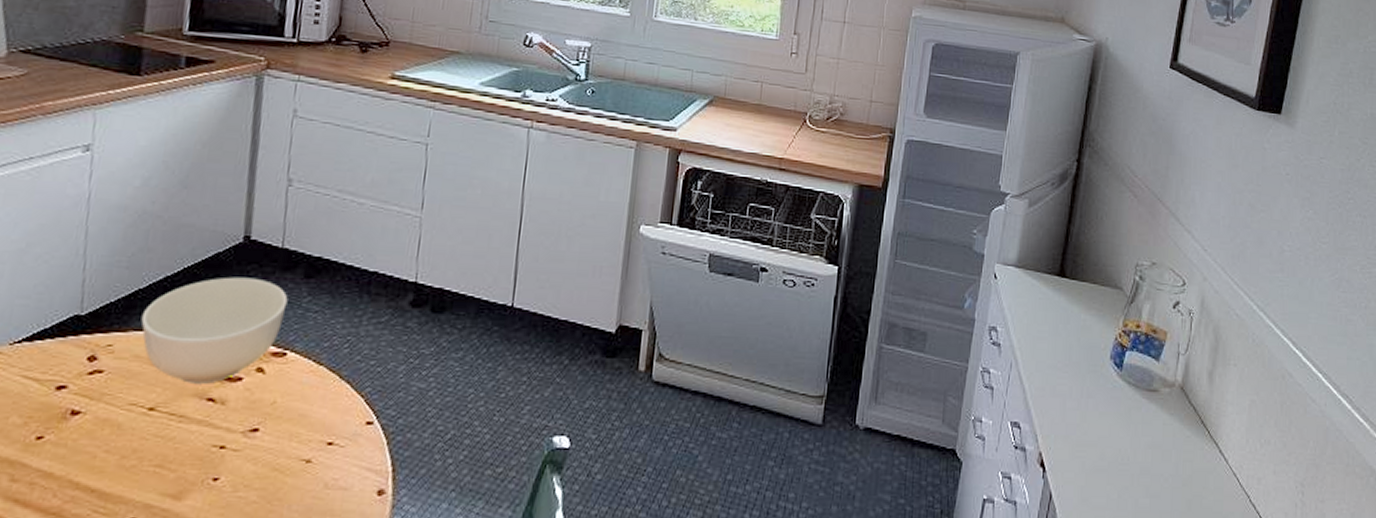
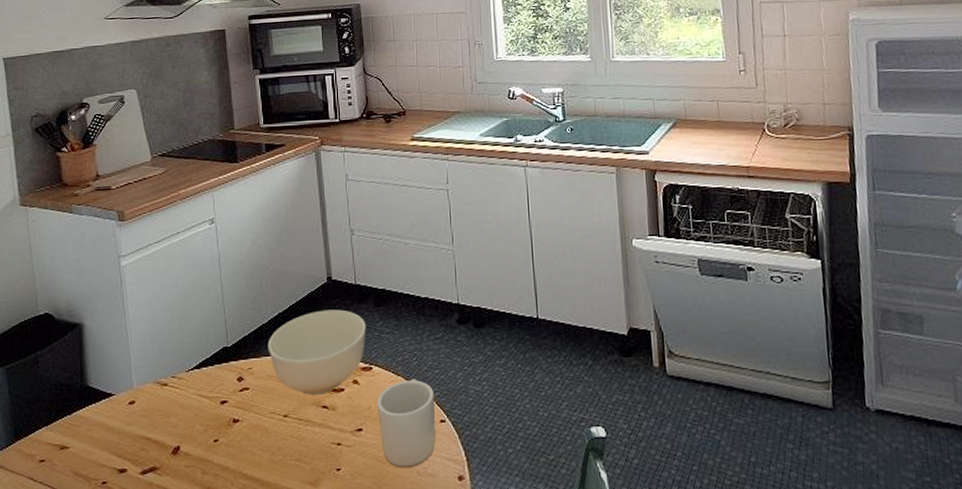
mug: none [281,370,365,479] -> present [376,379,436,468]

